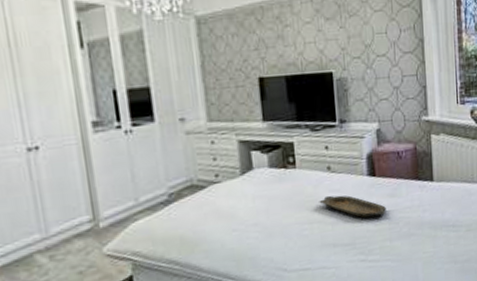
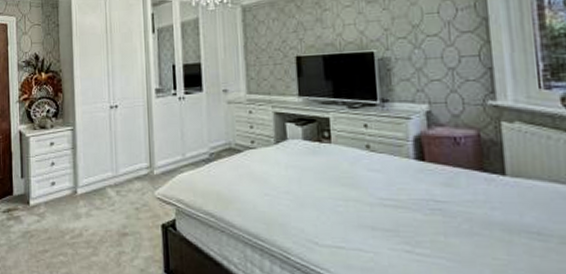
serving tray: present [319,195,386,218] -> none [356,174,439,206]

